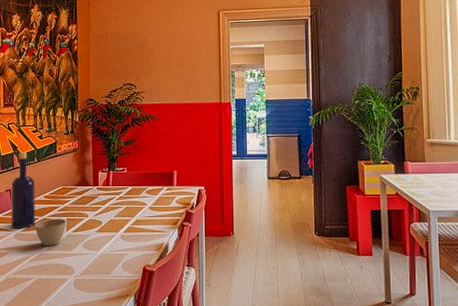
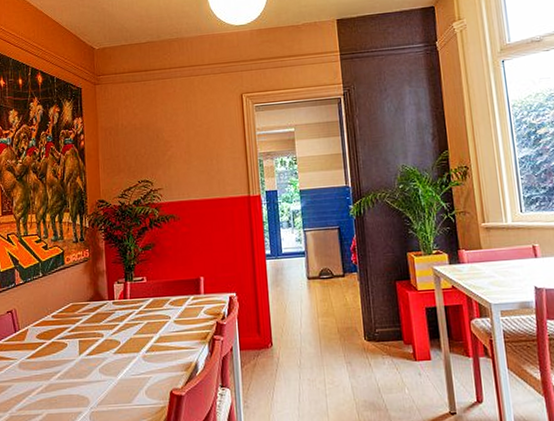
bottle: present [11,152,35,229] -> none [13,266,43,357]
cup: present [34,218,66,247] -> none [41,340,79,375]

